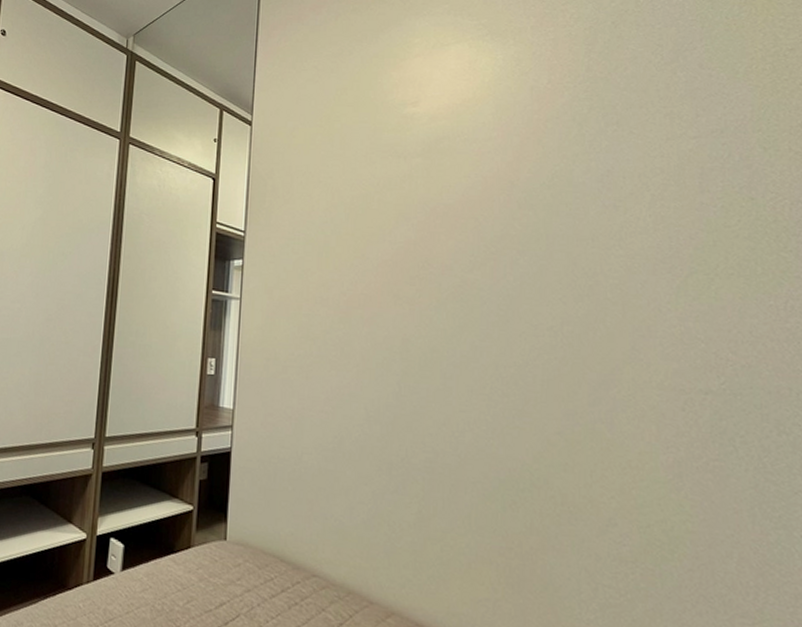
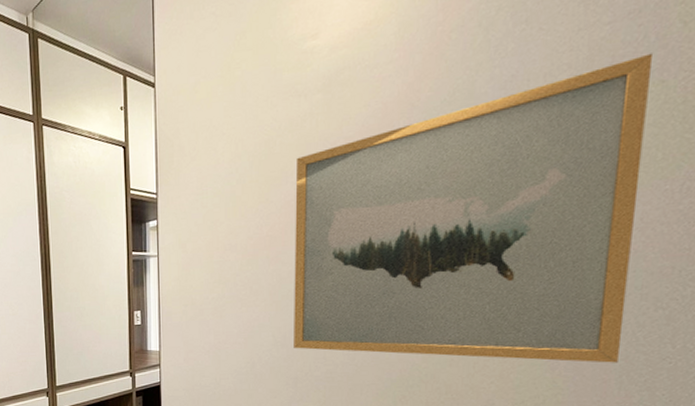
wall art: none [388,171,748,491] -> present [294,53,654,363]

